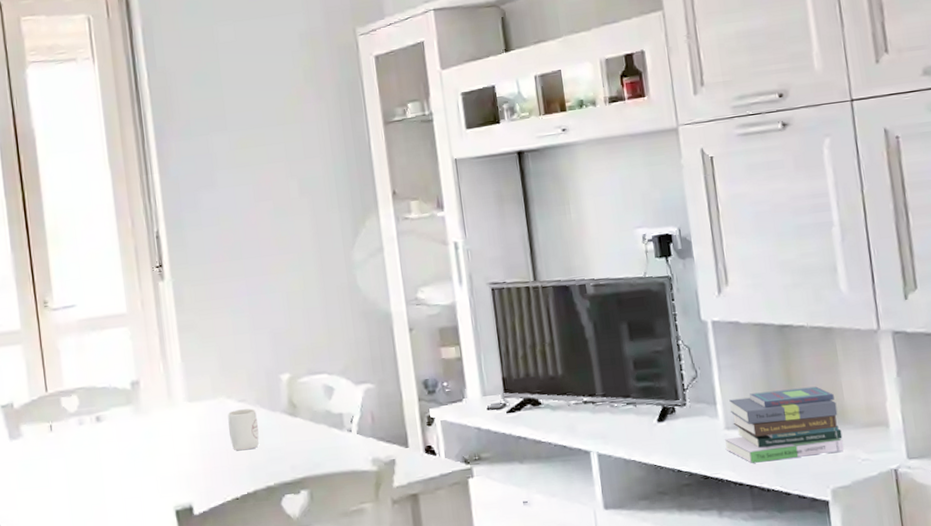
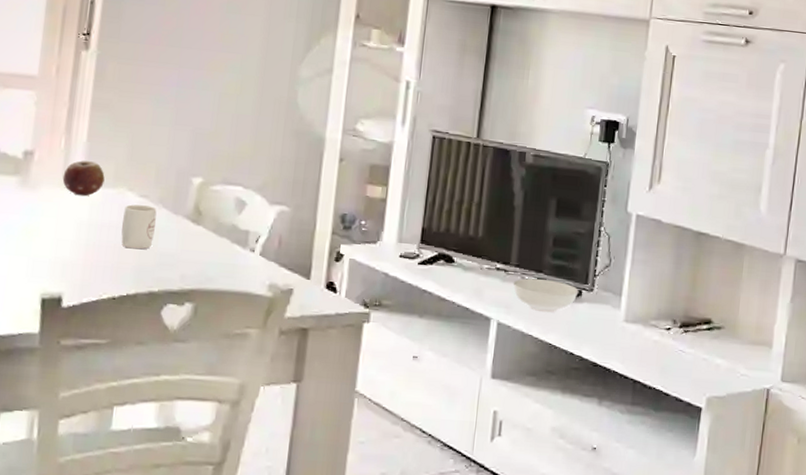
fruit: none [168,379,205,412] -> present [62,160,105,196]
bowl: none [604,402,671,436] -> present [513,278,579,313]
books: present [724,386,844,463] -> none [619,292,731,363]

